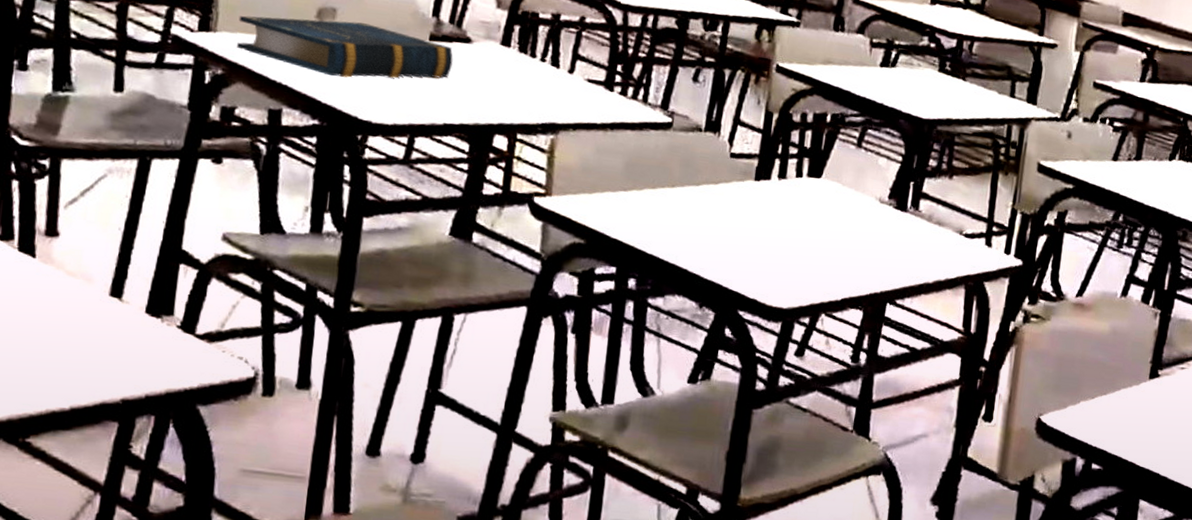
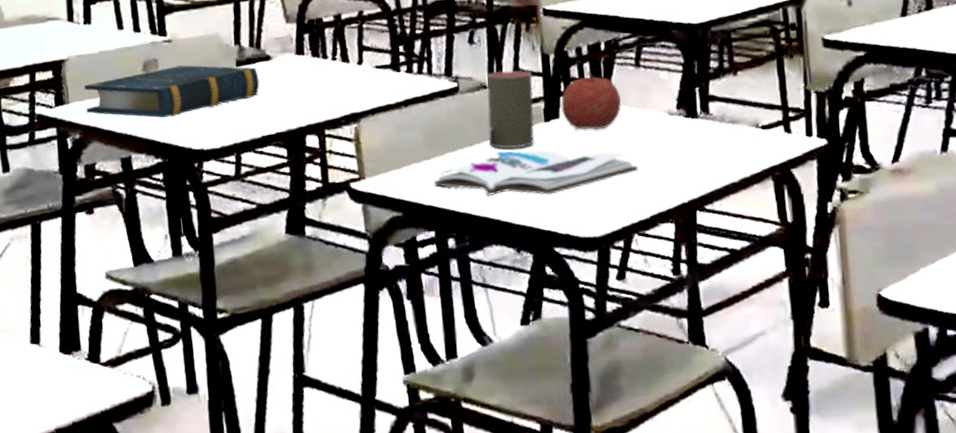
book: none [625,200,839,256] -> present [433,149,638,195]
cup: none [693,116,752,202] -> present [486,70,534,149]
fruit: none [774,139,836,201] -> present [561,71,621,130]

